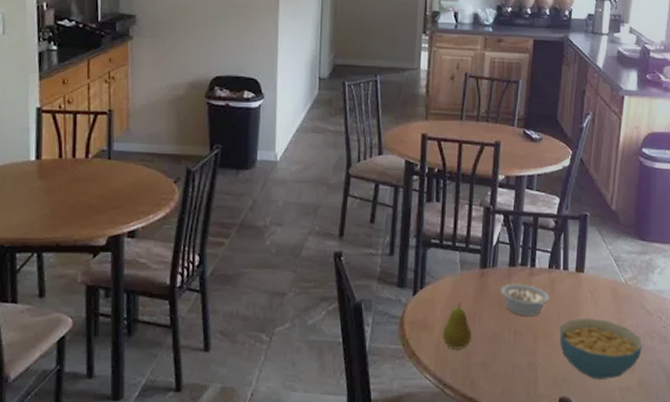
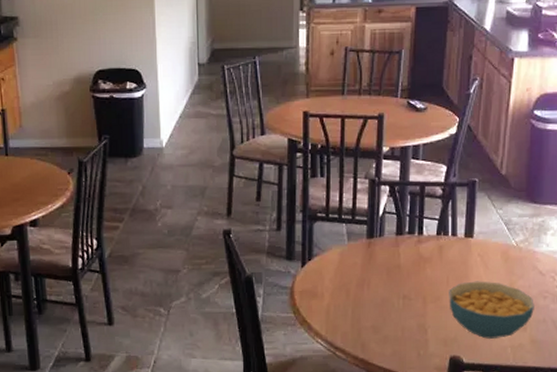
fruit: present [442,303,472,349] -> none [331,272,361,315]
legume: present [500,283,549,316] -> none [387,251,438,282]

